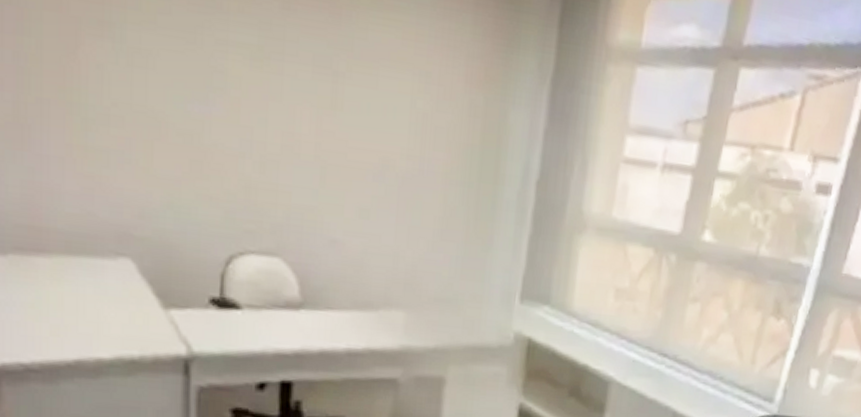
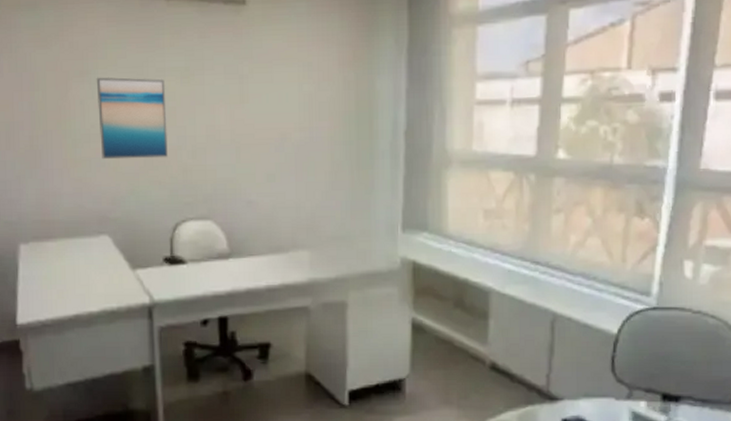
wall art: none [123,34,228,166] -> present [96,77,168,160]

